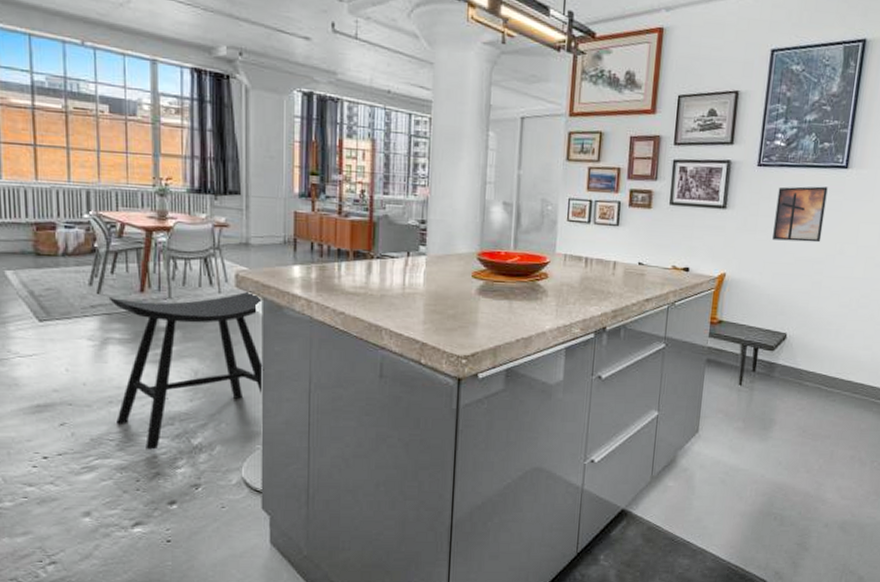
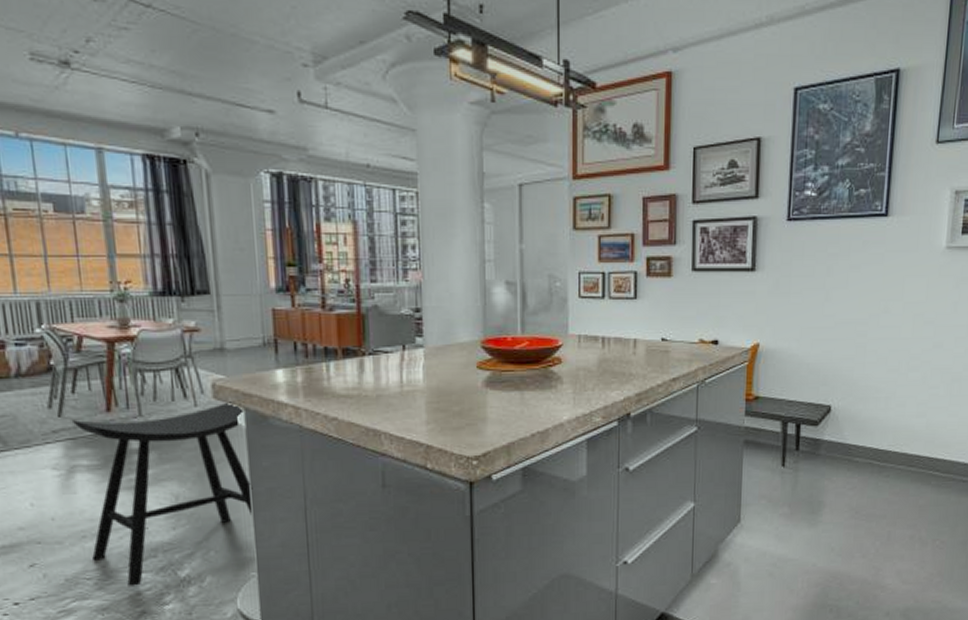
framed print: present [772,186,828,243] -> none [809,238,867,302]

